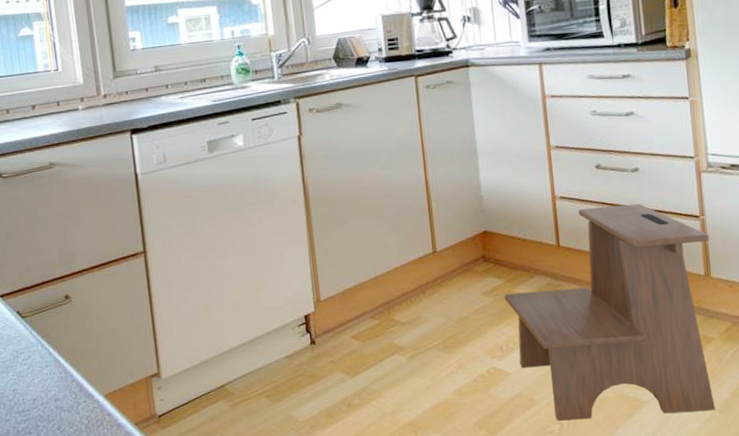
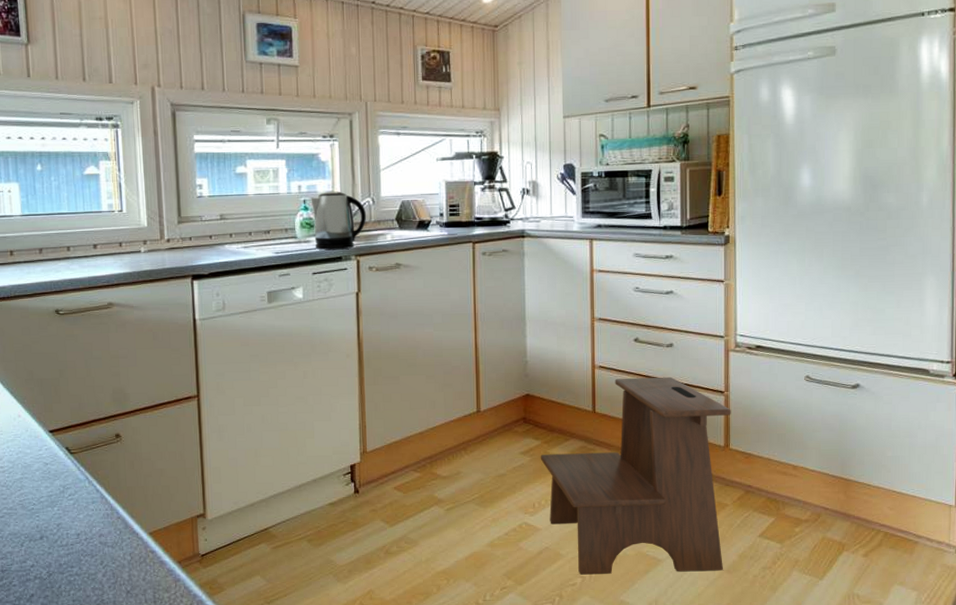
kettle: none [244,33,303,95] -> present [311,191,367,251]

